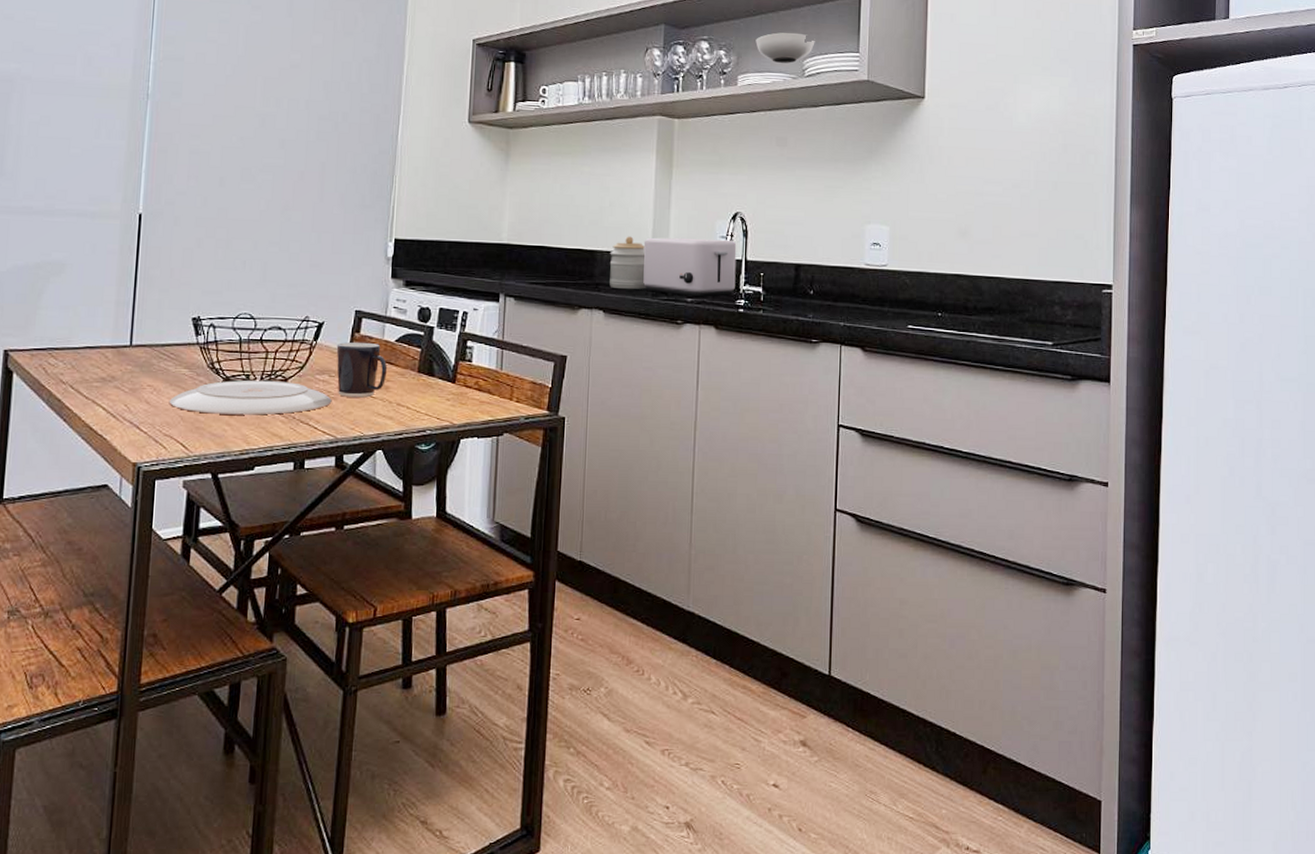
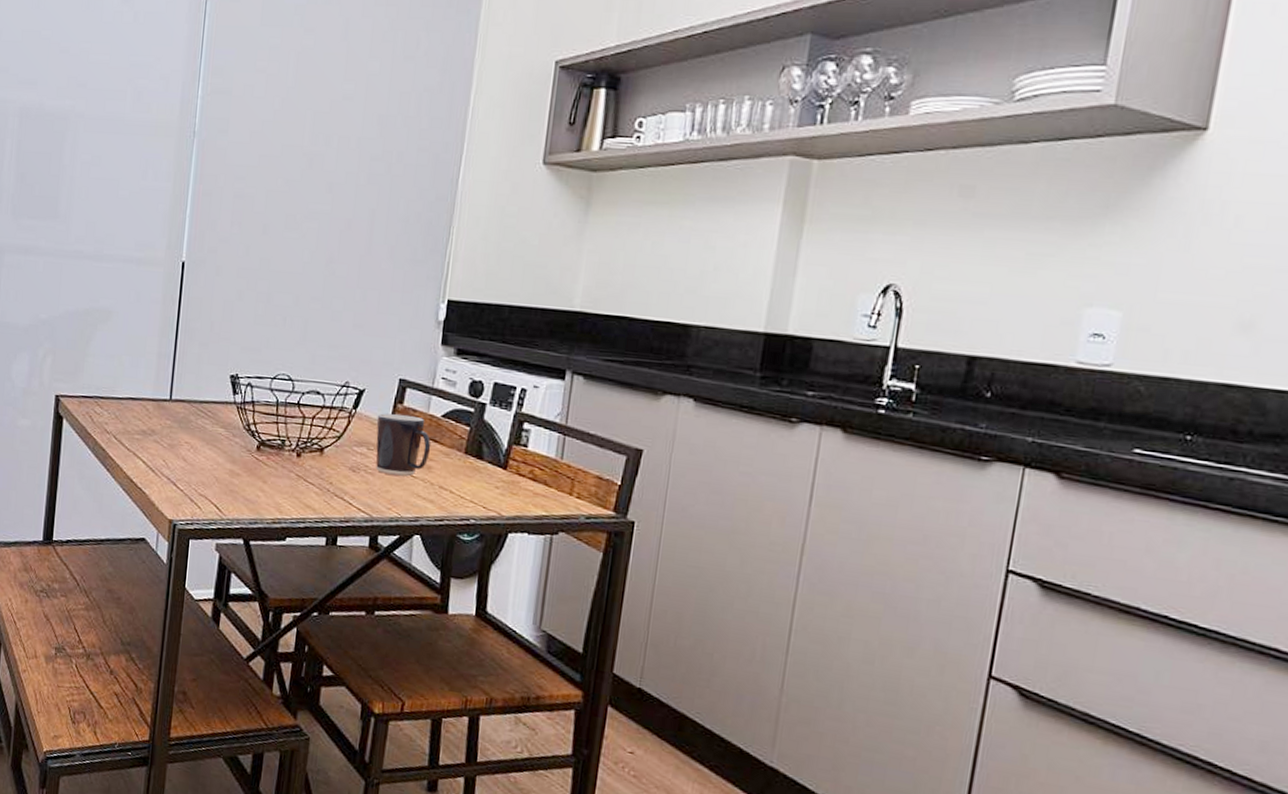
plate: present [169,380,332,415] -> none [205,444,369,486]
jar: present [609,236,647,290] -> none [705,309,756,376]
toaster: present [643,237,737,298] -> none [750,311,885,393]
bowl: present [756,32,815,63] -> none [943,38,1037,83]

